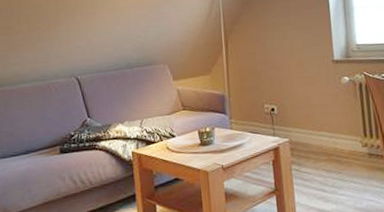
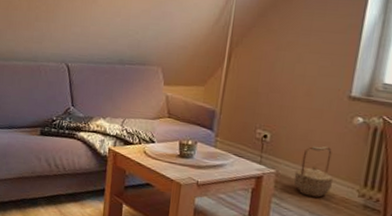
basket: none [305,108,339,156] -> present [293,145,333,198]

